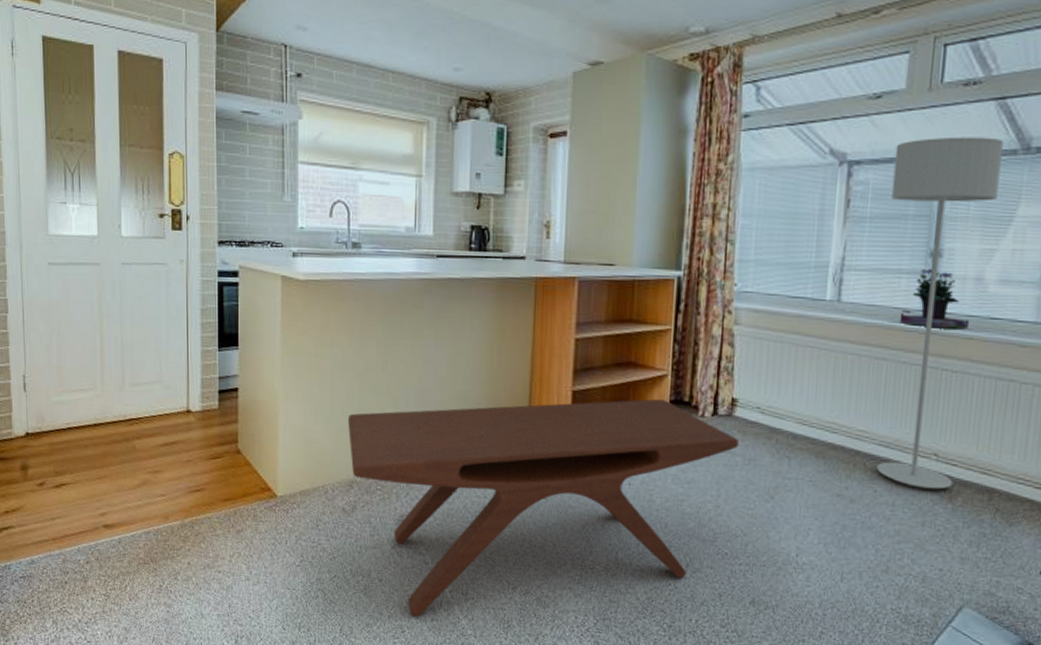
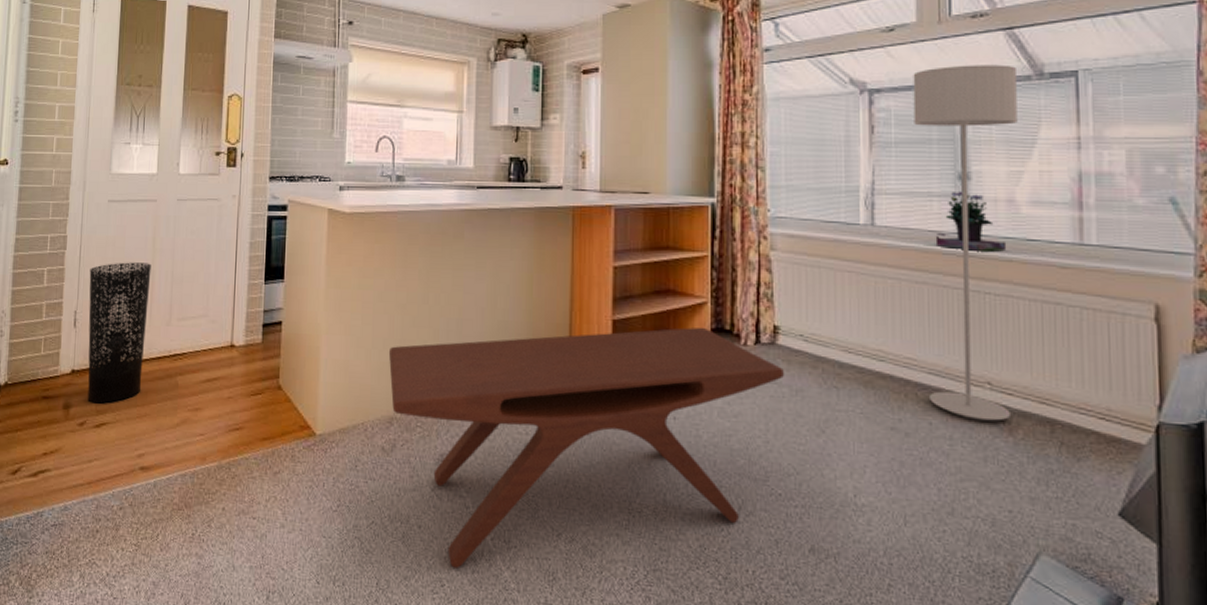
umbrella stand: none [35,327,100,466] -> present [87,262,151,404]

